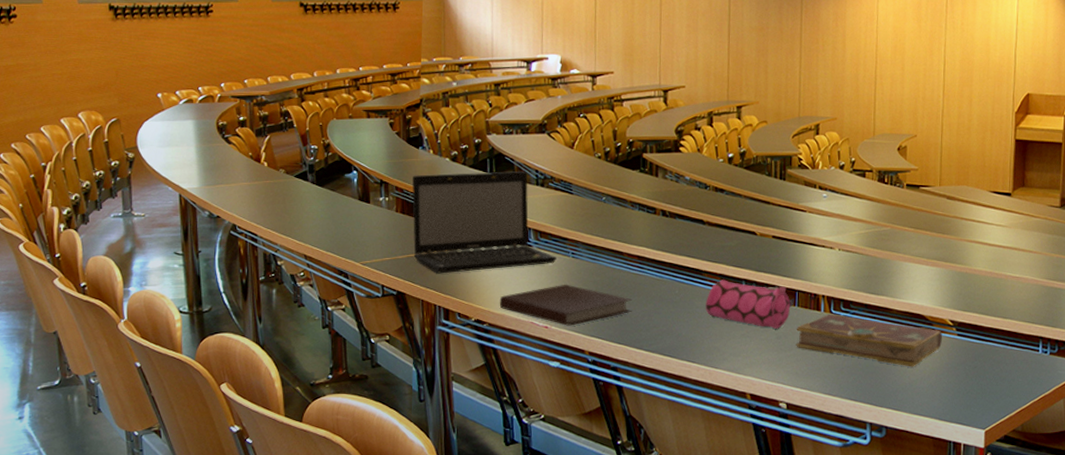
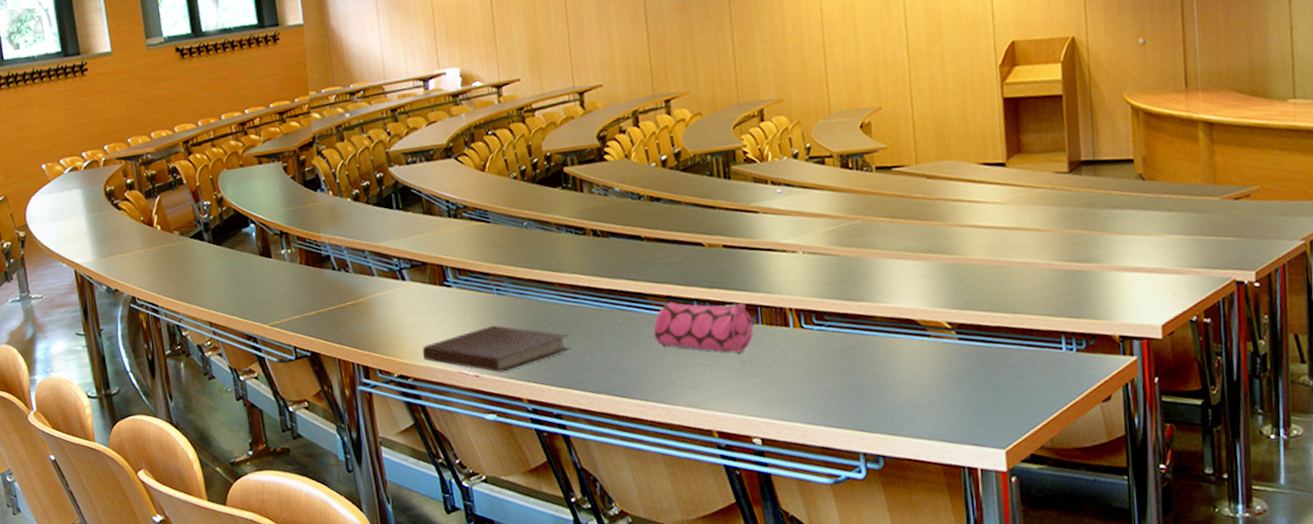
laptop: present [412,171,556,274] -> none [313,203,480,328]
book: present [796,314,942,367] -> none [763,329,940,383]

